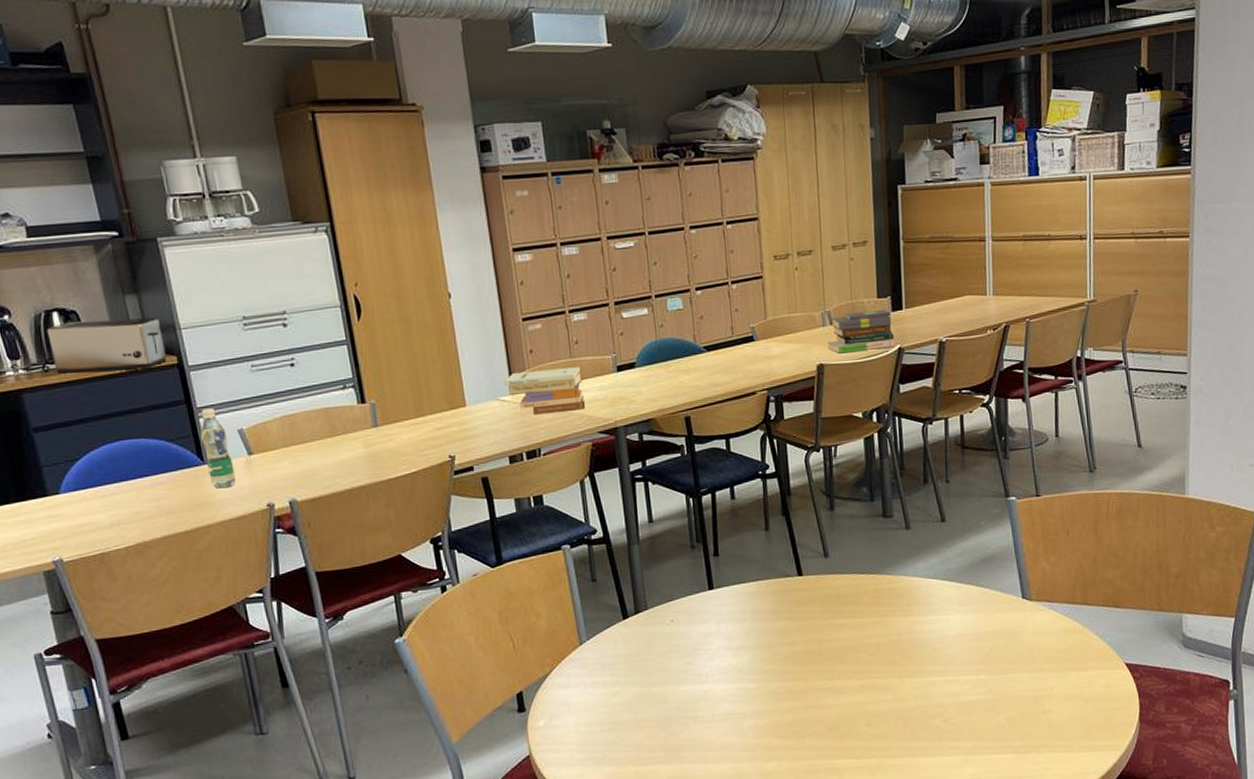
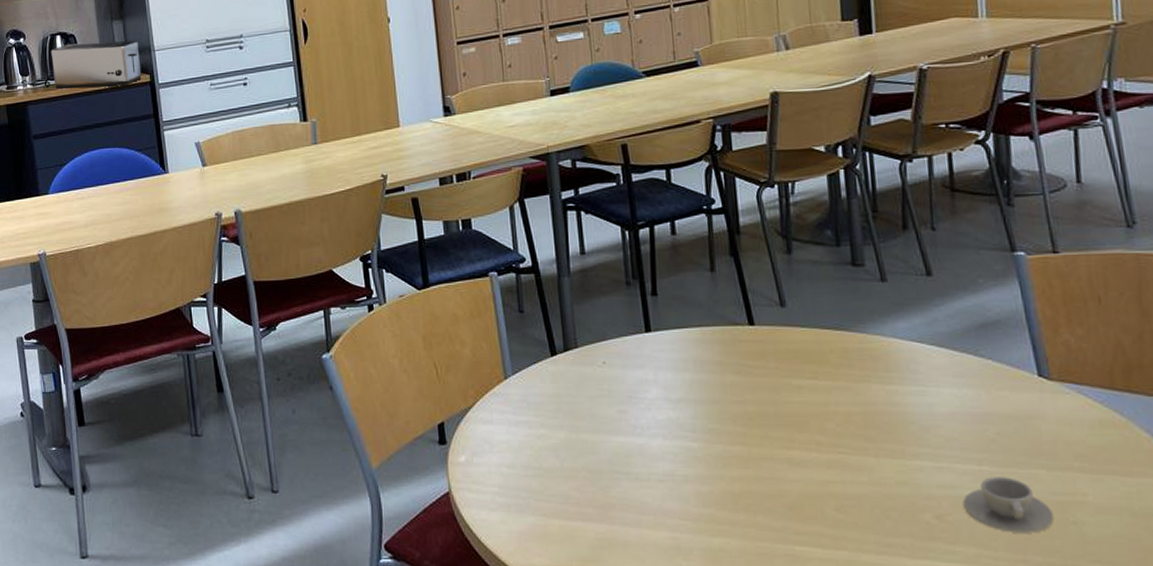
bottle: present [199,408,236,489] -> none [163,123,191,197]
books: present [504,367,585,415] -> none [437,91,516,138]
books: present [828,309,895,354] -> none [783,33,863,81]
teacup: none [965,682,1029,726] -> present [963,477,1054,533]

